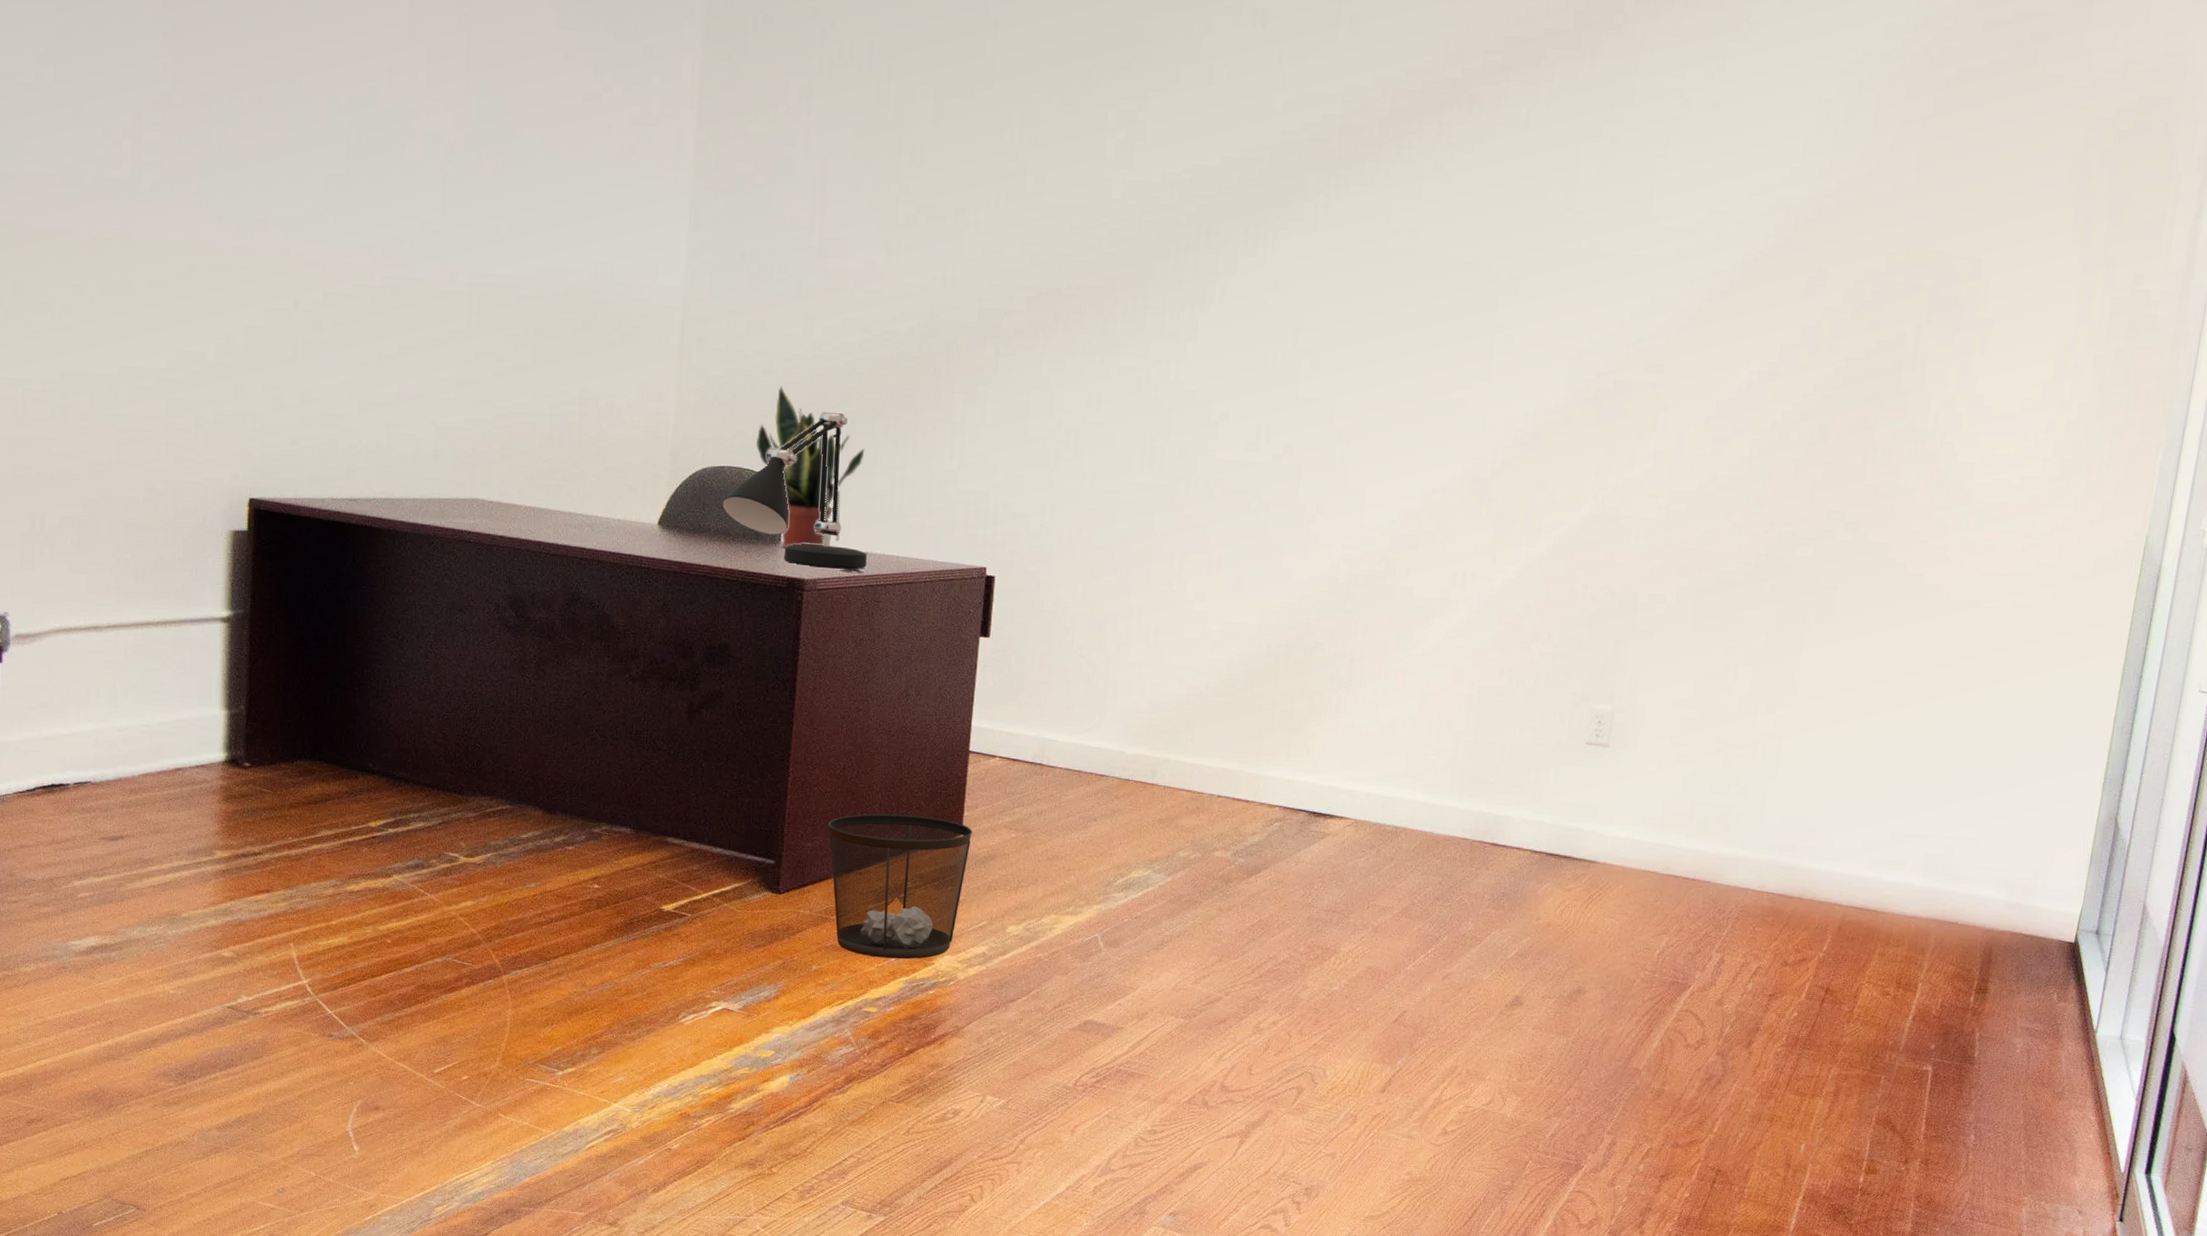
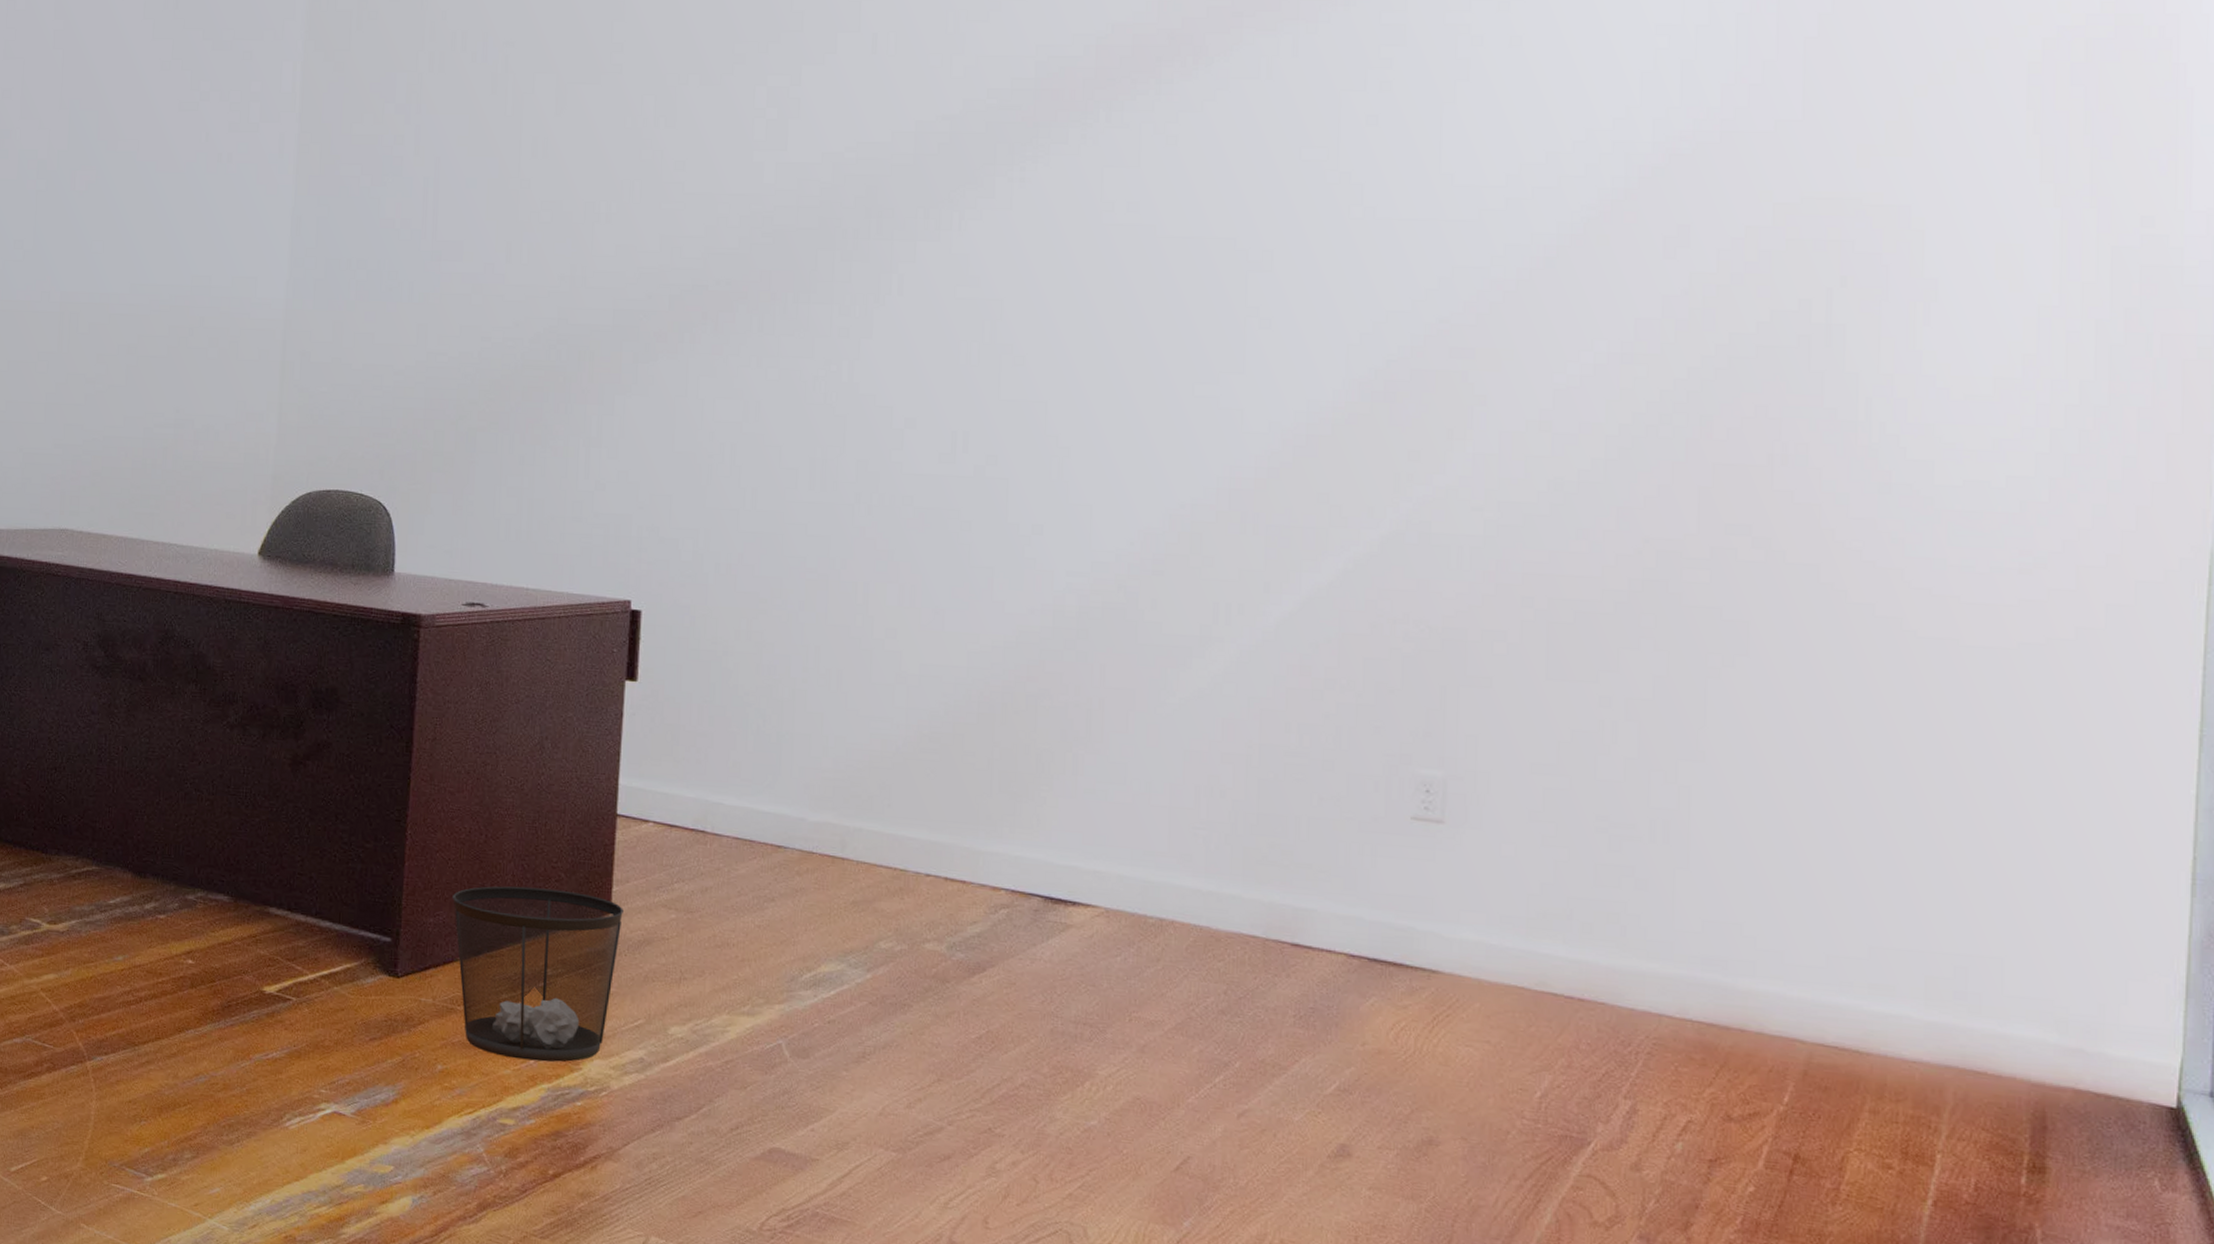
desk lamp: present [722,411,867,570] -> none [329,427,492,603]
potted plant: present [755,385,865,549] -> none [365,400,487,580]

